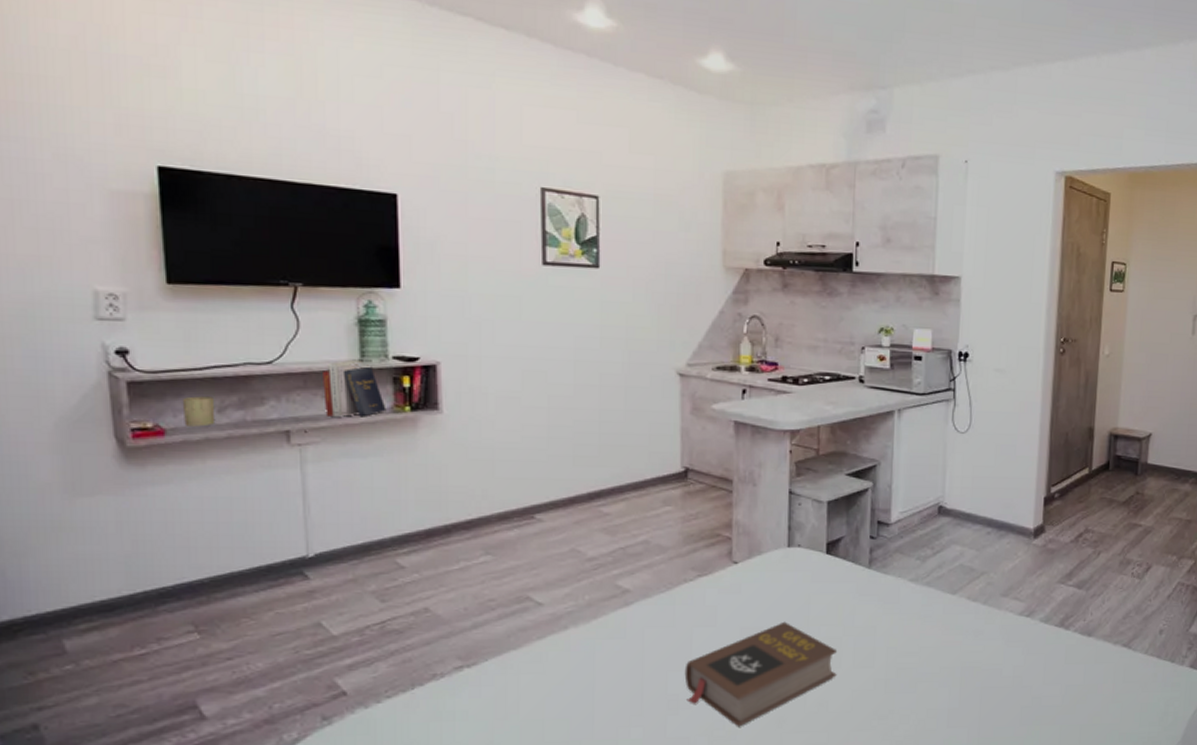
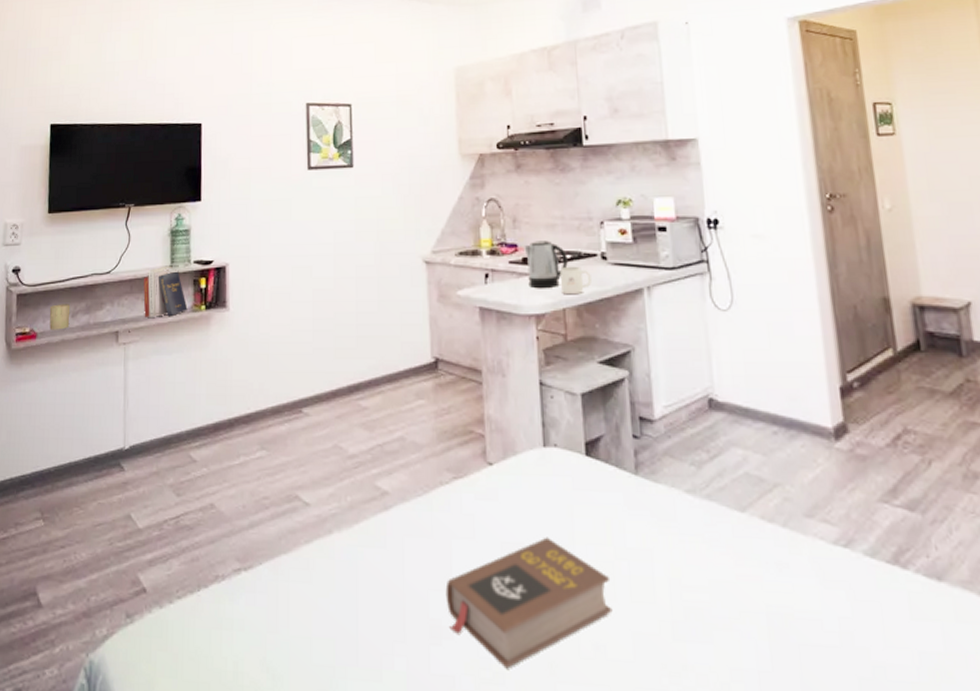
kettle: none [784,361,827,406] -> present [524,240,568,288]
mug: none [817,386,848,414] -> present [559,266,592,295]

